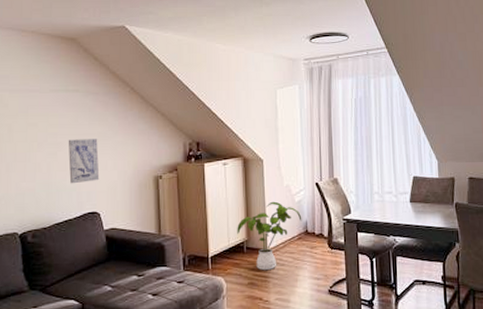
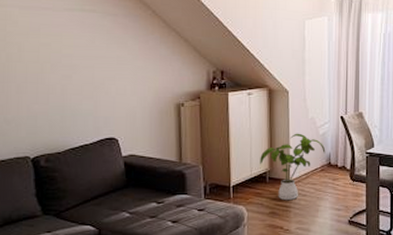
wall art: present [68,139,100,184] -> none [84,62,118,108]

